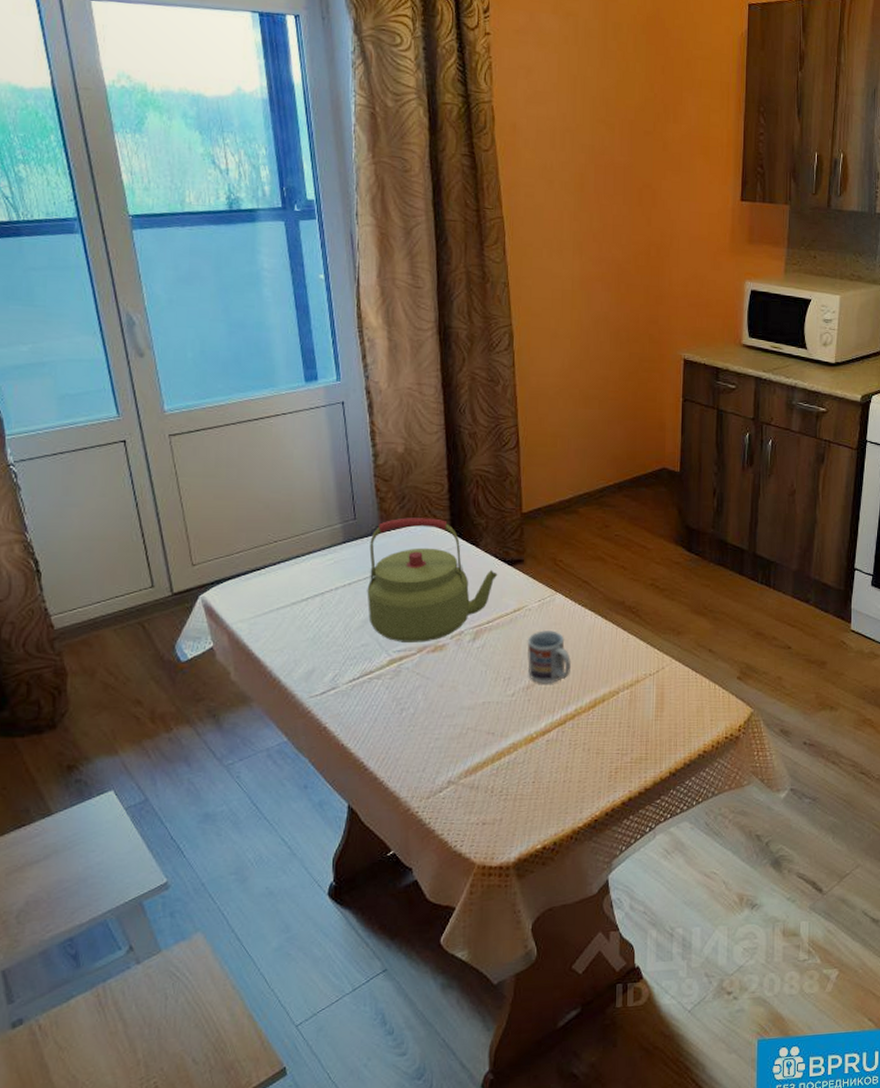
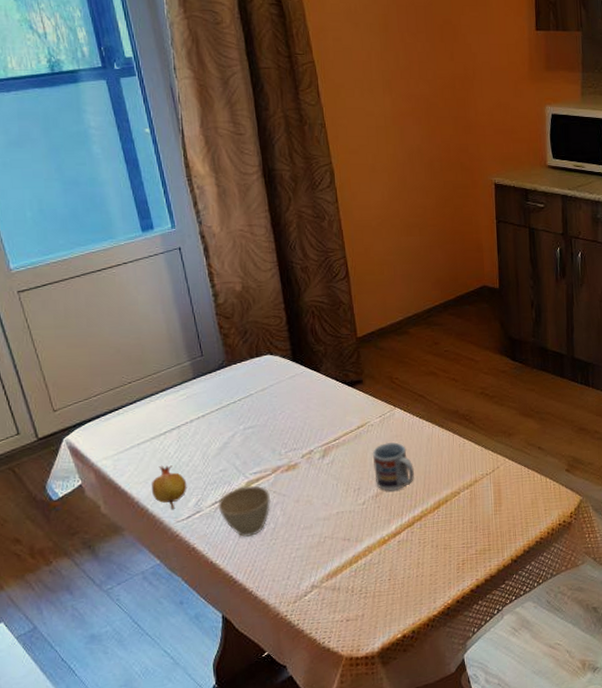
fruit: none [286,633,325,683] -> present [151,465,187,509]
cup: none [355,663,413,720] -> present [218,485,271,537]
kettle: present [367,517,498,642] -> none [218,349,340,465]

